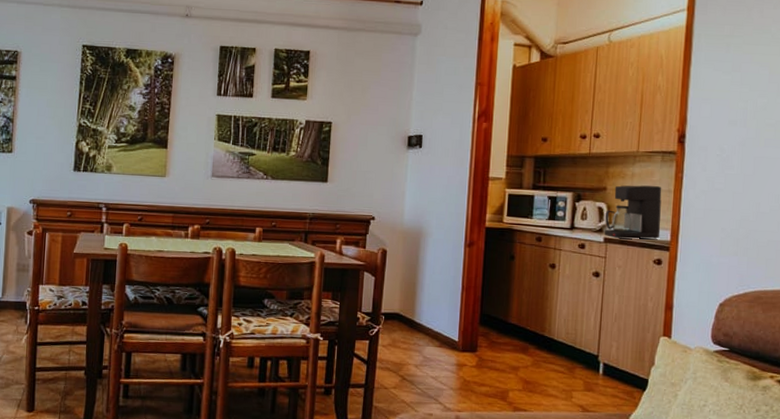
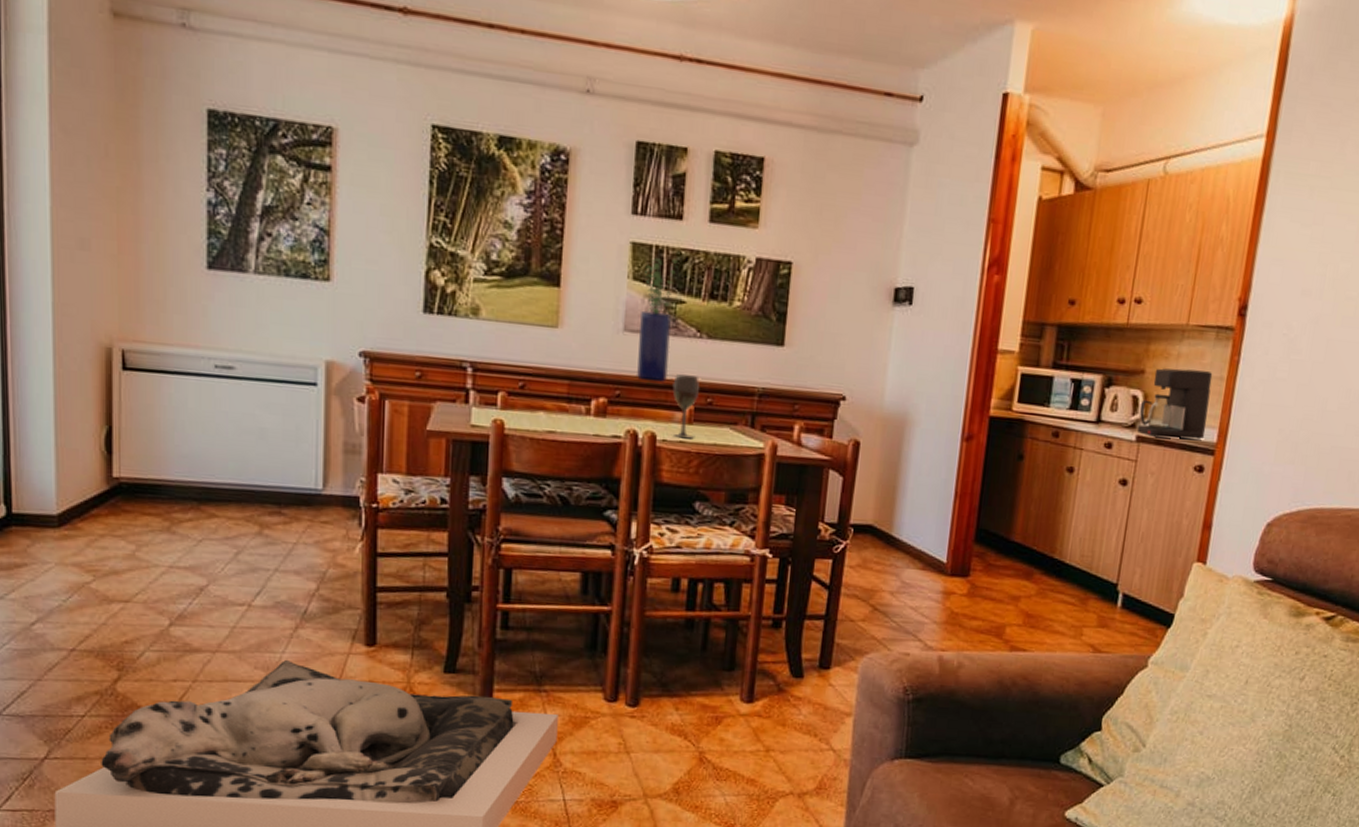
vase: none [221,121,250,213] -> present [637,253,678,383]
wine glass: none [246,206,266,253] -> present [671,374,699,439]

